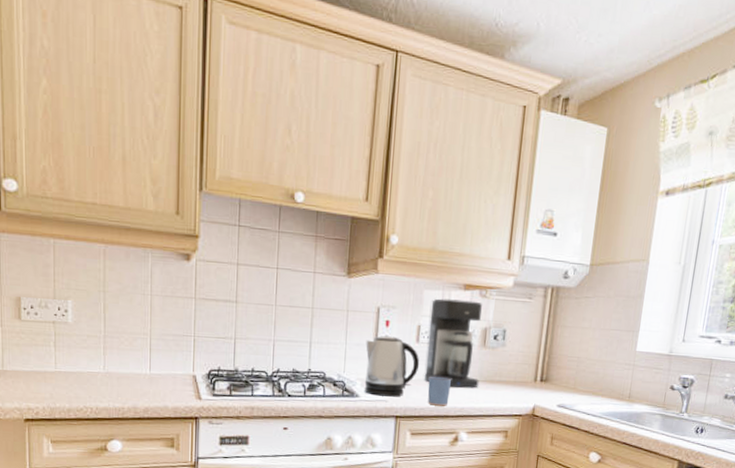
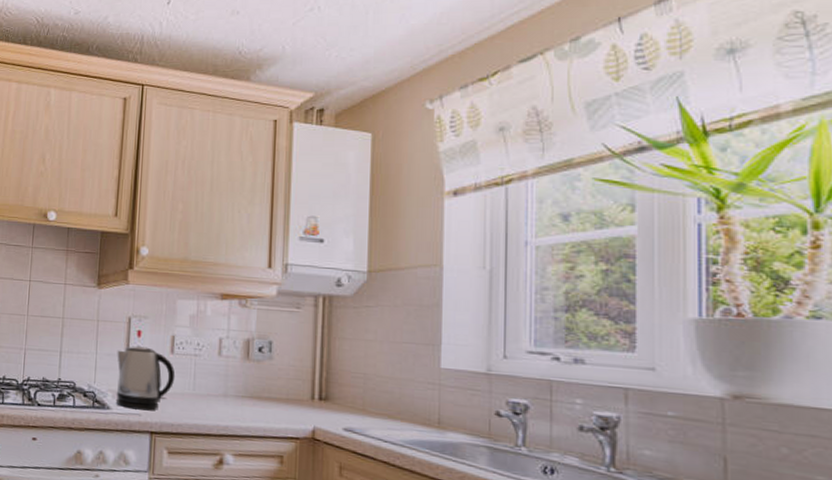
coffee maker: present [425,298,482,388] -> none [182,308,244,404]
mug: present [428,376,452,406] -> none [185,389,213,424]

